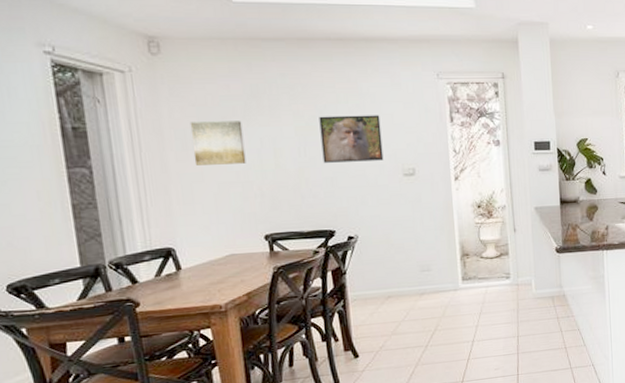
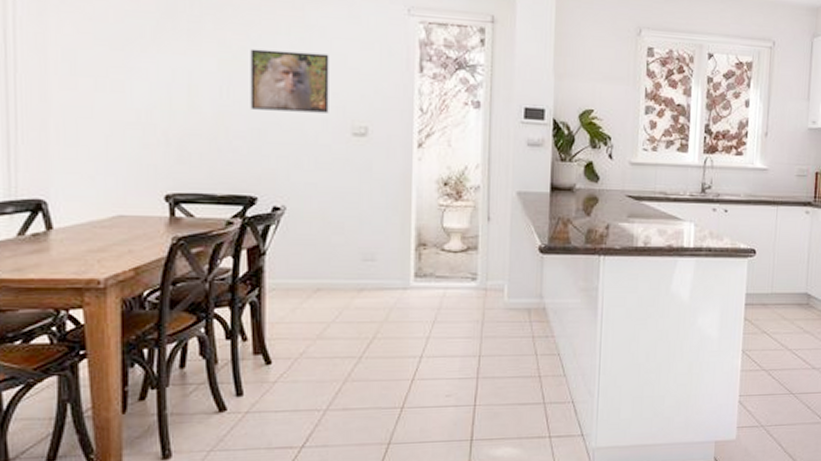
wall art: present [190,121,246,165] -> none [83,40,151,100]

